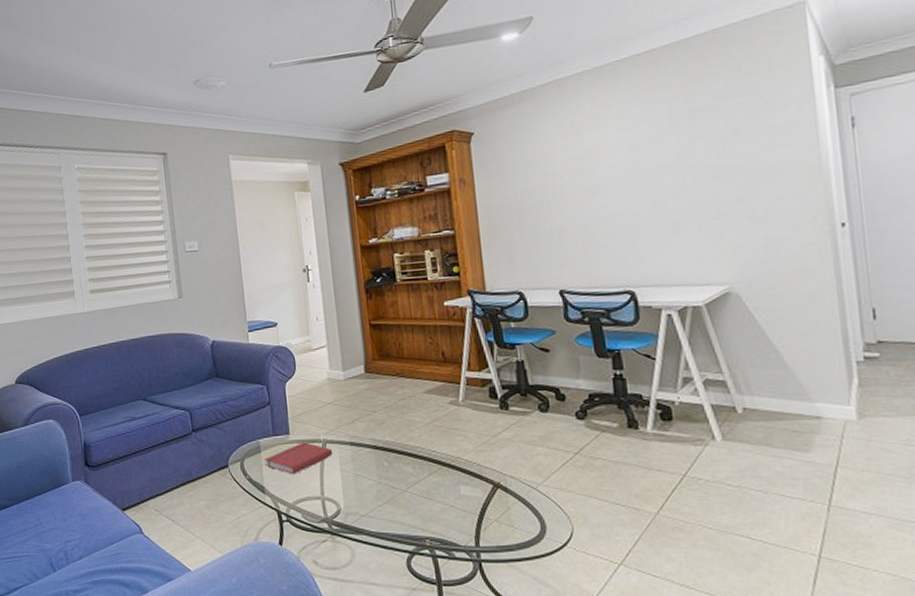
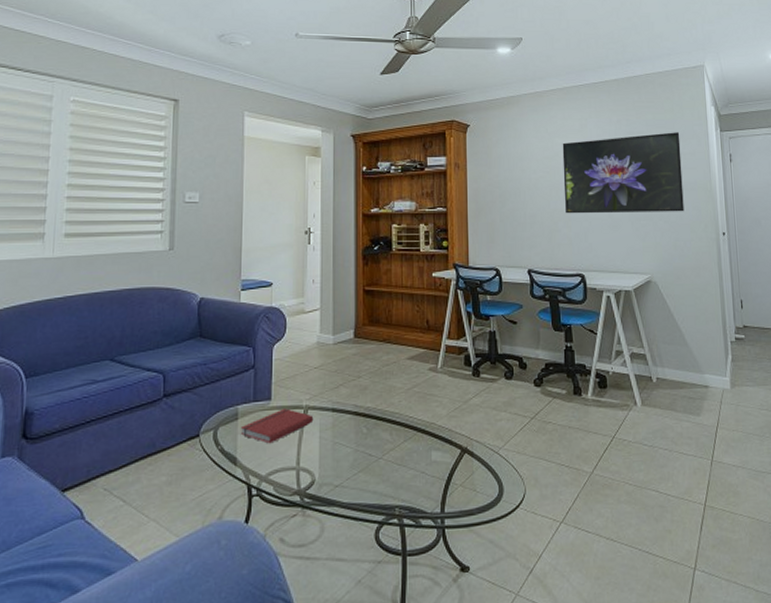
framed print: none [595,99,779,222] -> present [562,132,684,214]

